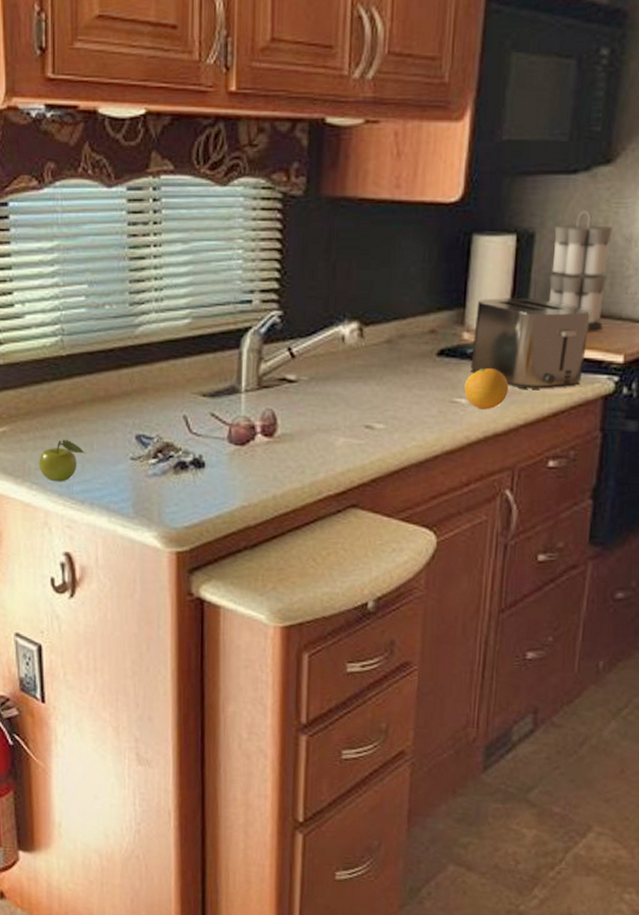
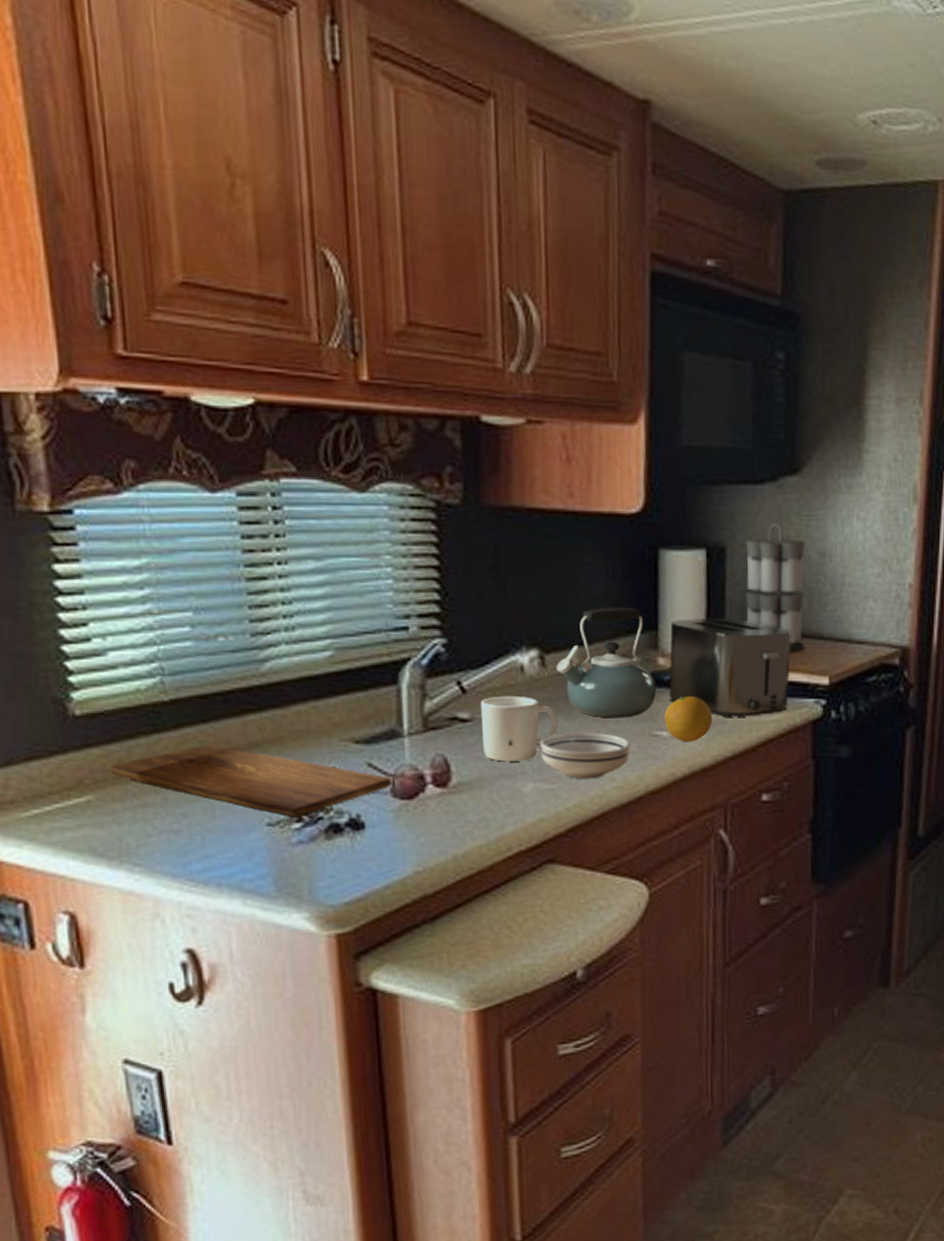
cutting board: none [21,391,229,455] -> present [110,744,392,818]
fruit: present [39,440,86,482] -> none [140,807,206,861]
mug: none [305,361,371,419] -> present [480,695,559,762]
bowl: none [353,395,432,438] -> present [540,732,631,780]
kettle: none [372,286,460,385] -> present [556,607,656,718]

